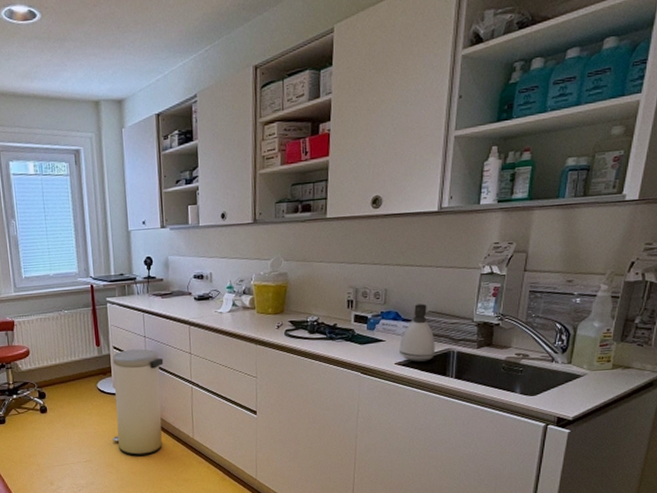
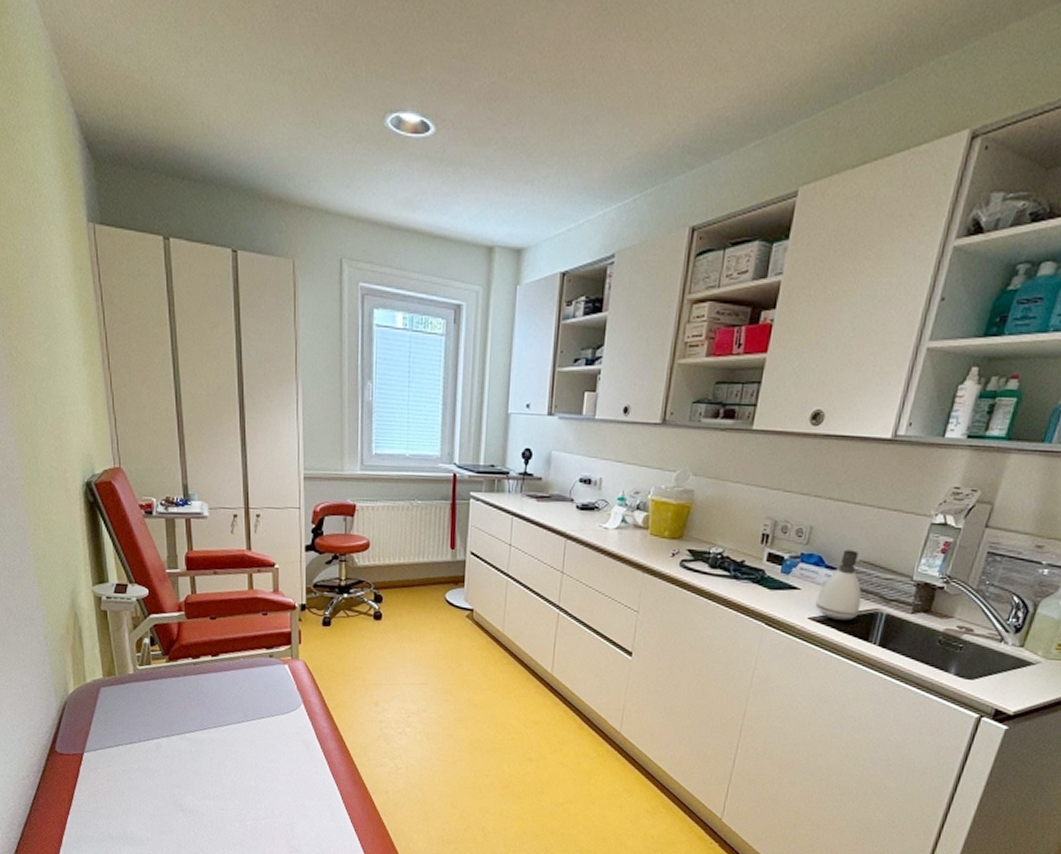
pedal bin: present [112,349,164,457] -> none [455,558,529,688]

